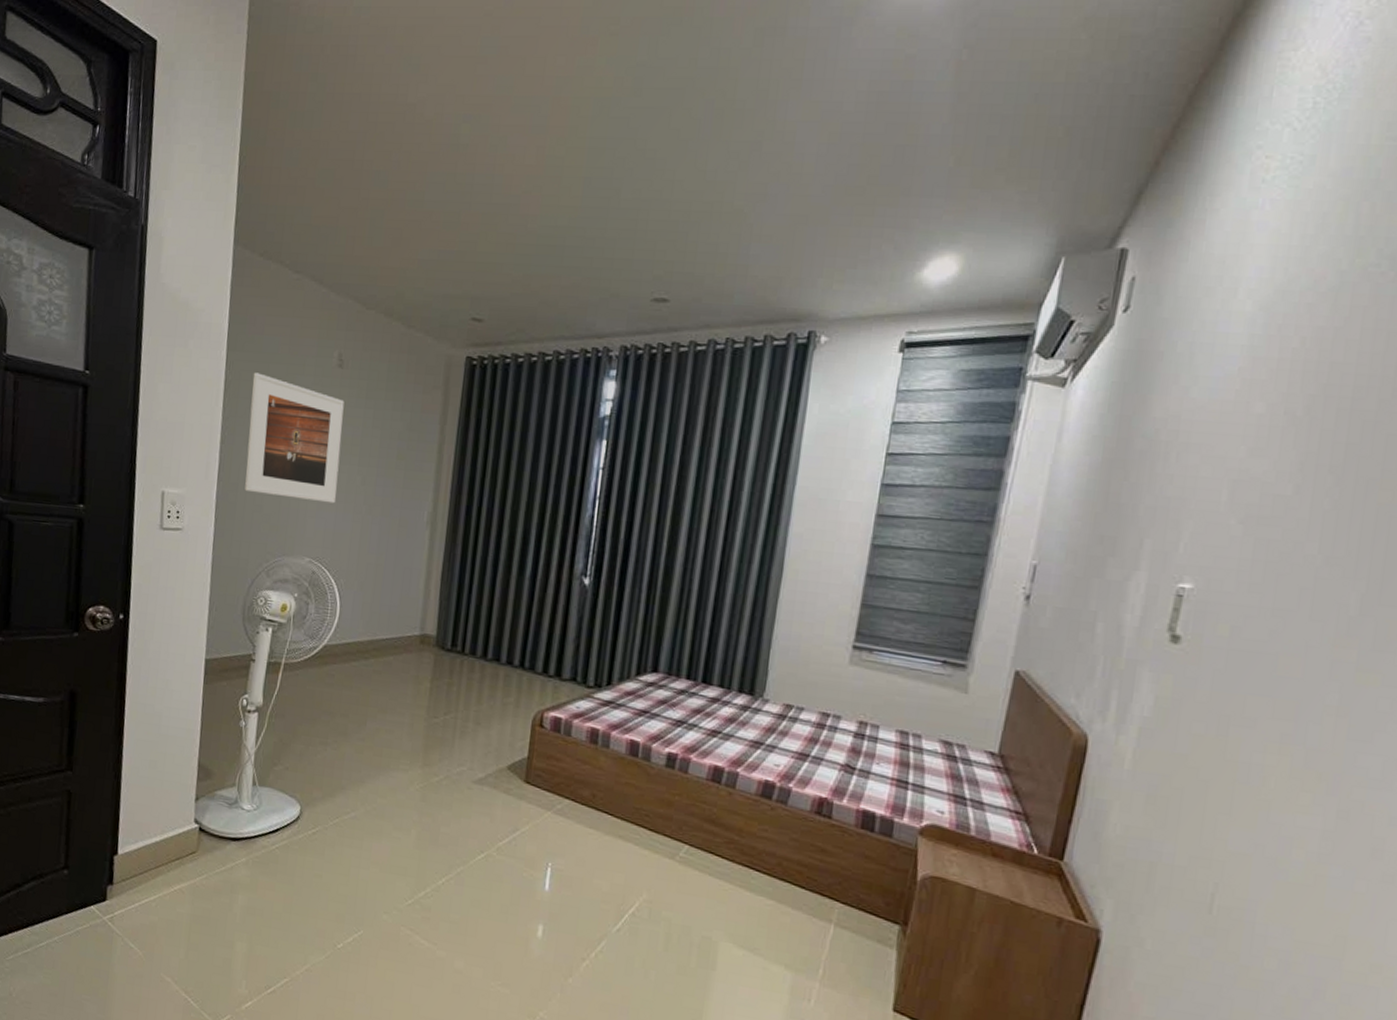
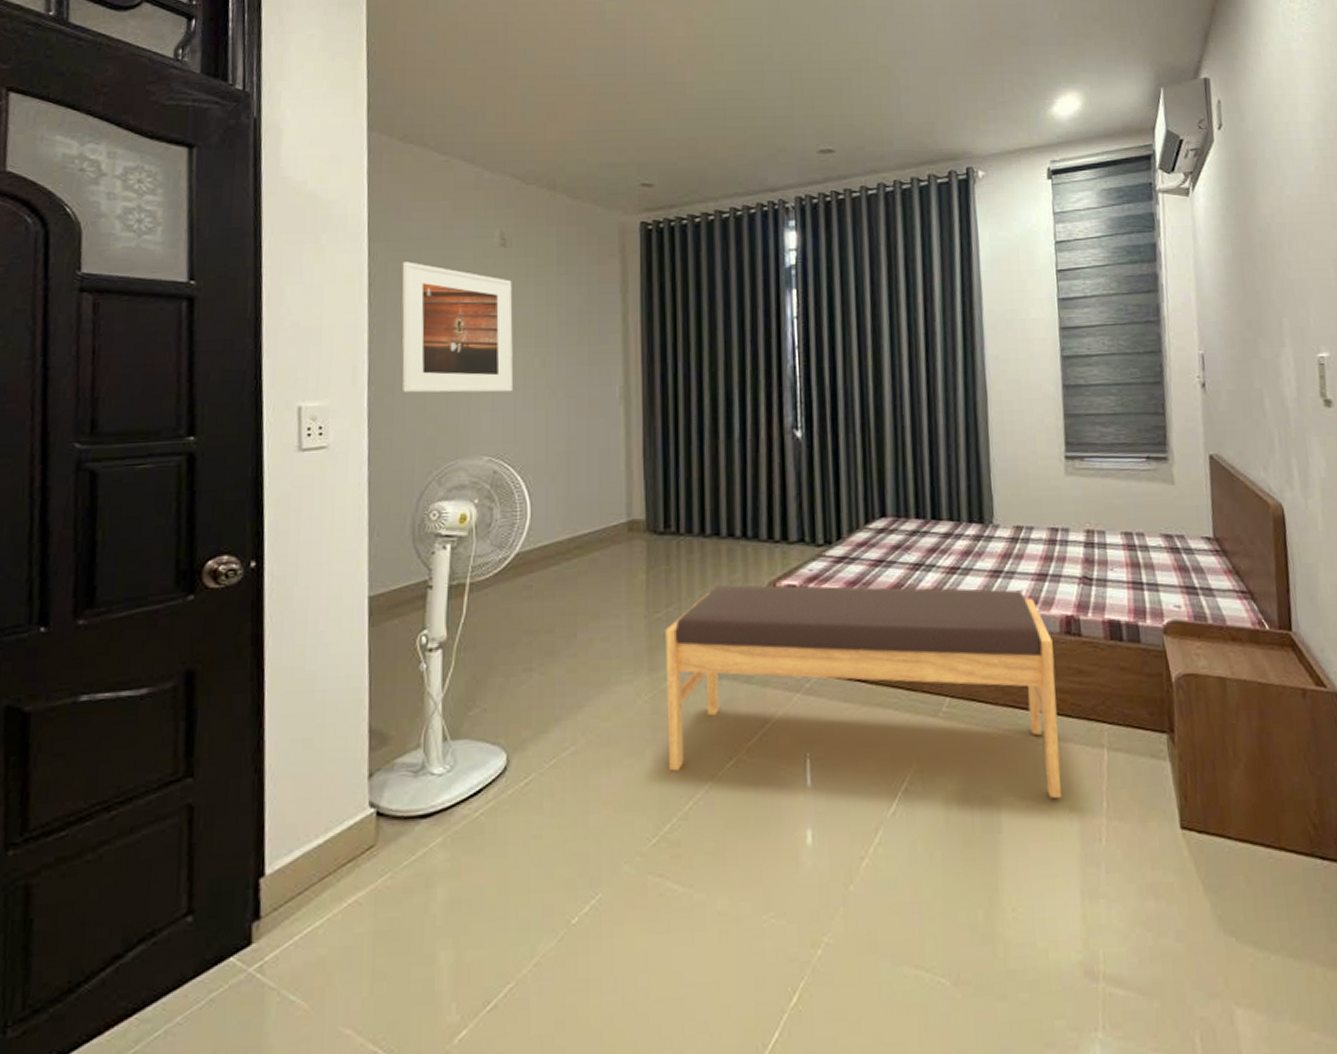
bench: none [429,705,801,956] -> present [665,585,1061,799]

